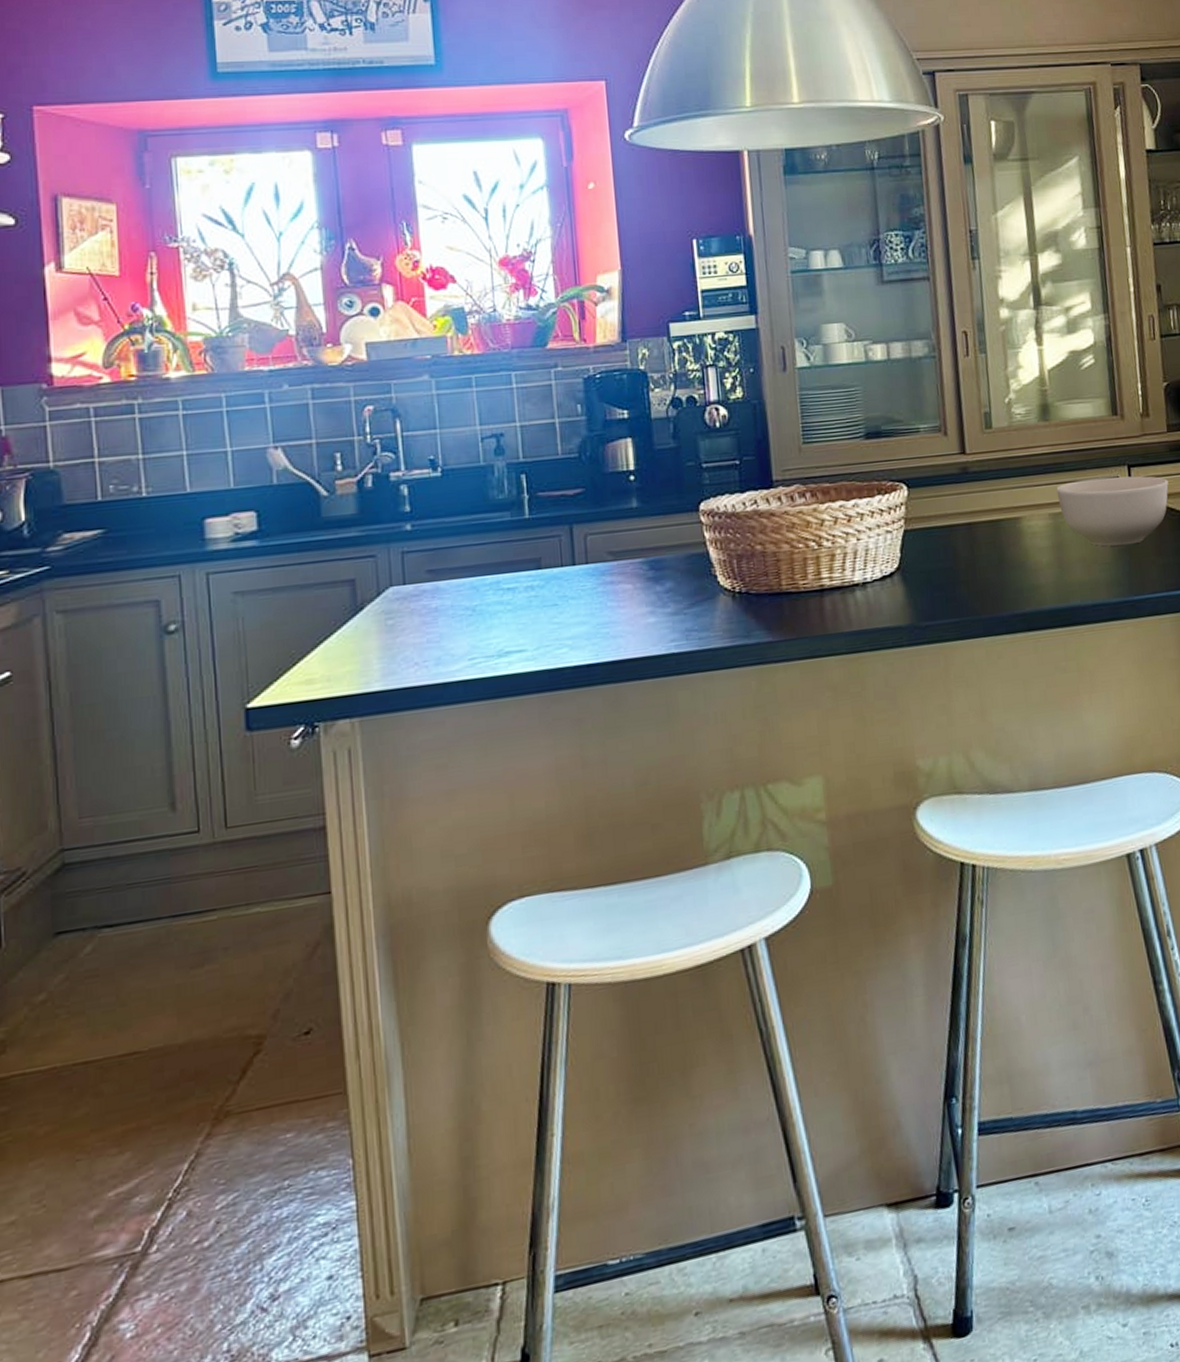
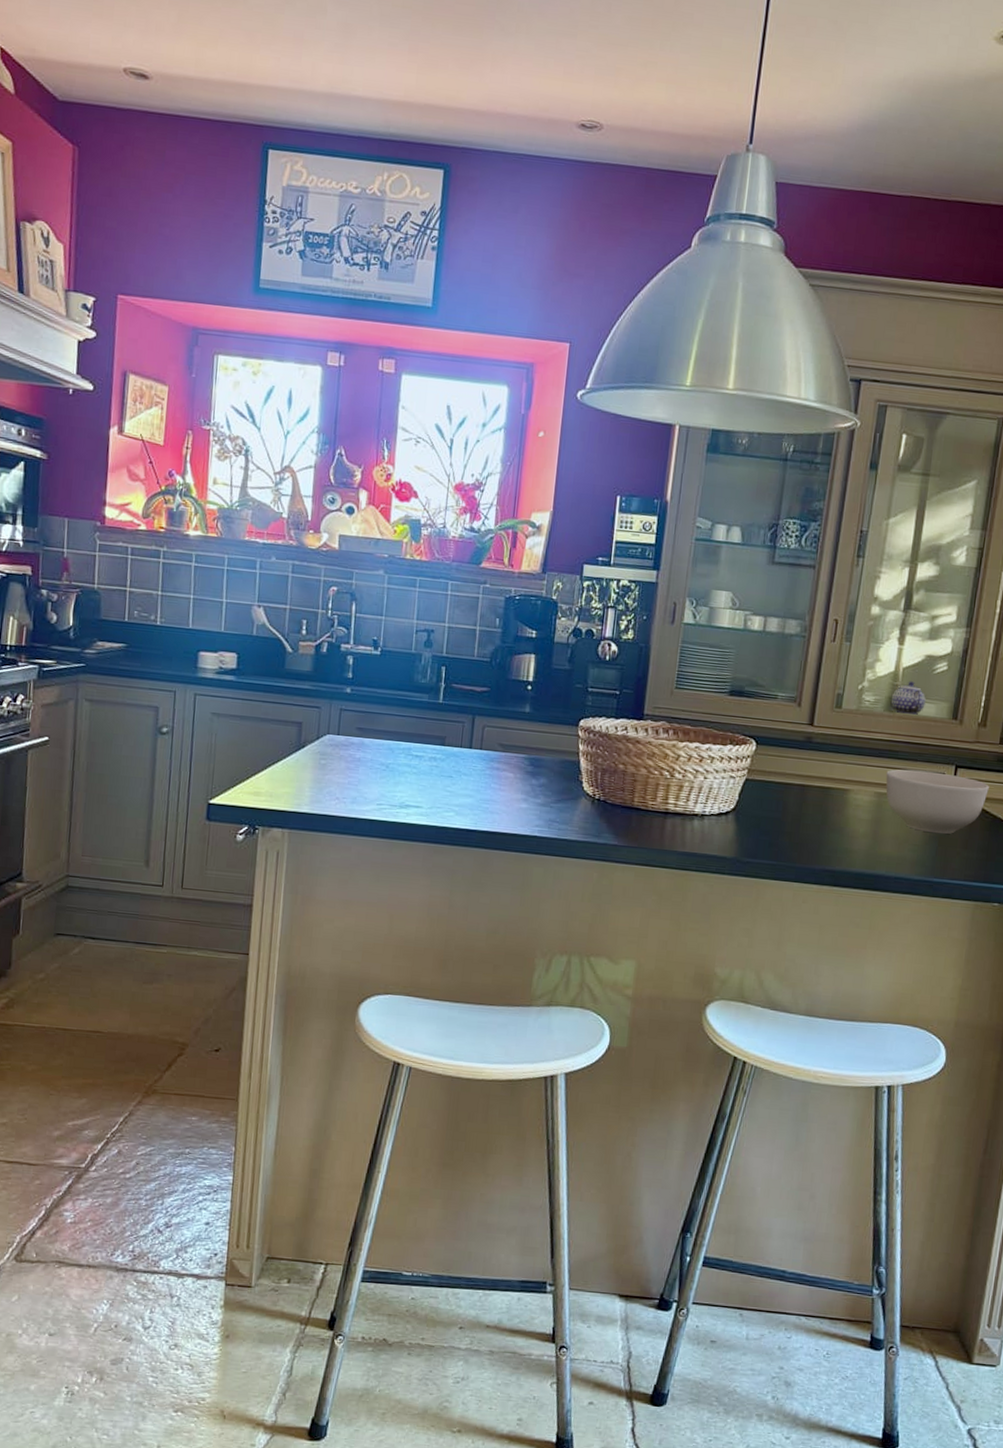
teapot: none [1042,382,1081,421] -> present [890,681,926,716]

